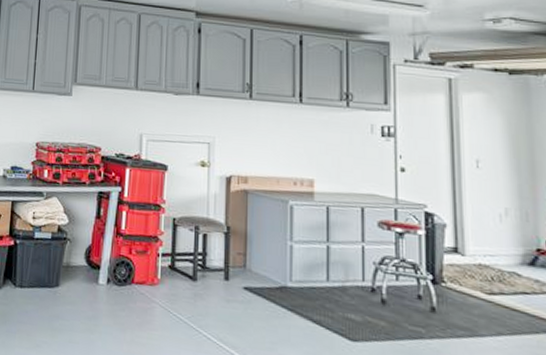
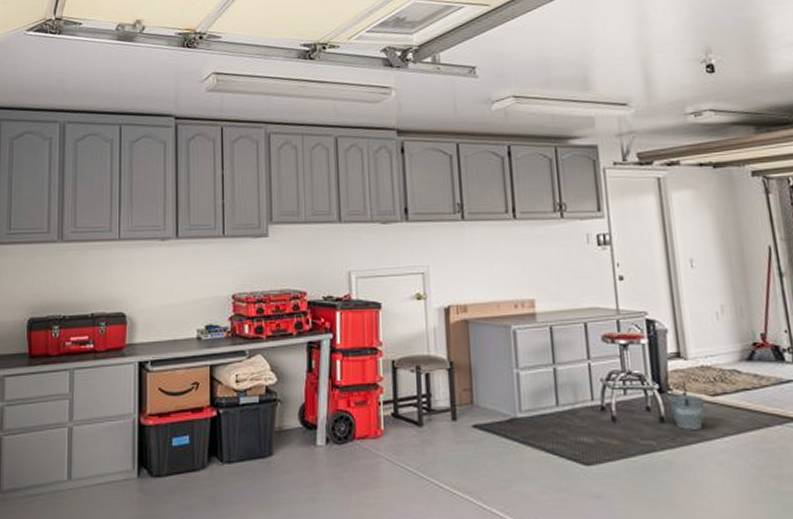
bucket: none [440,275,480,325] -> present [667,380,705,430]

